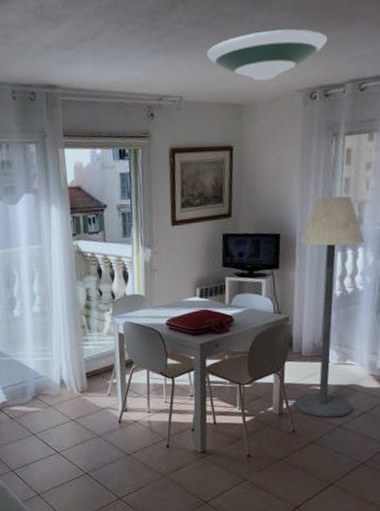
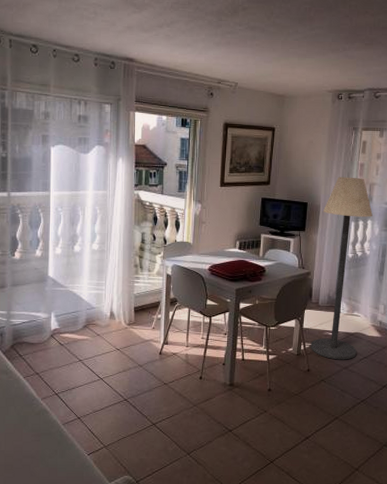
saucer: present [207,29,328,81] -> none [260,42,353,79]

